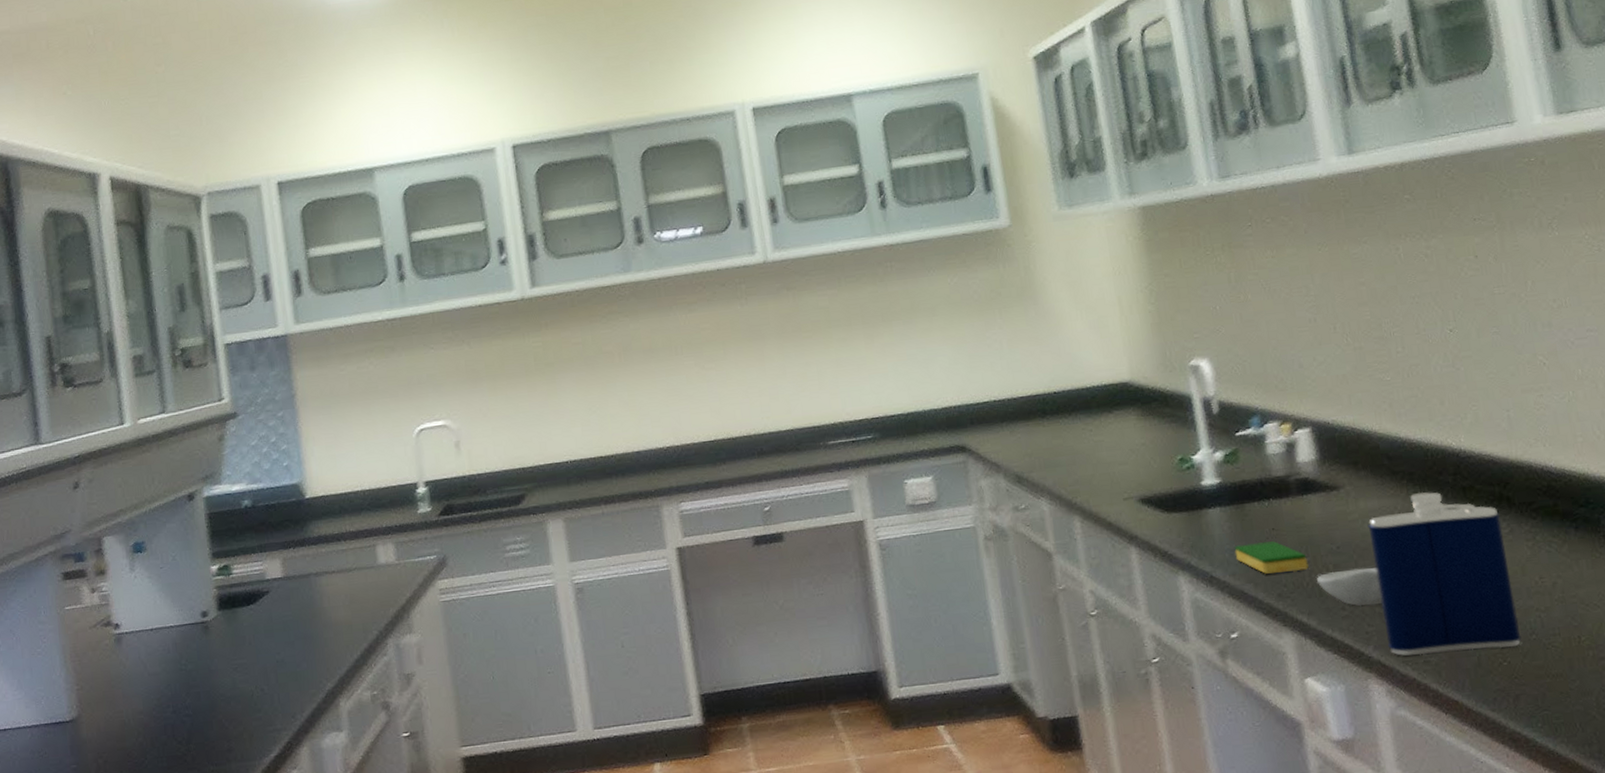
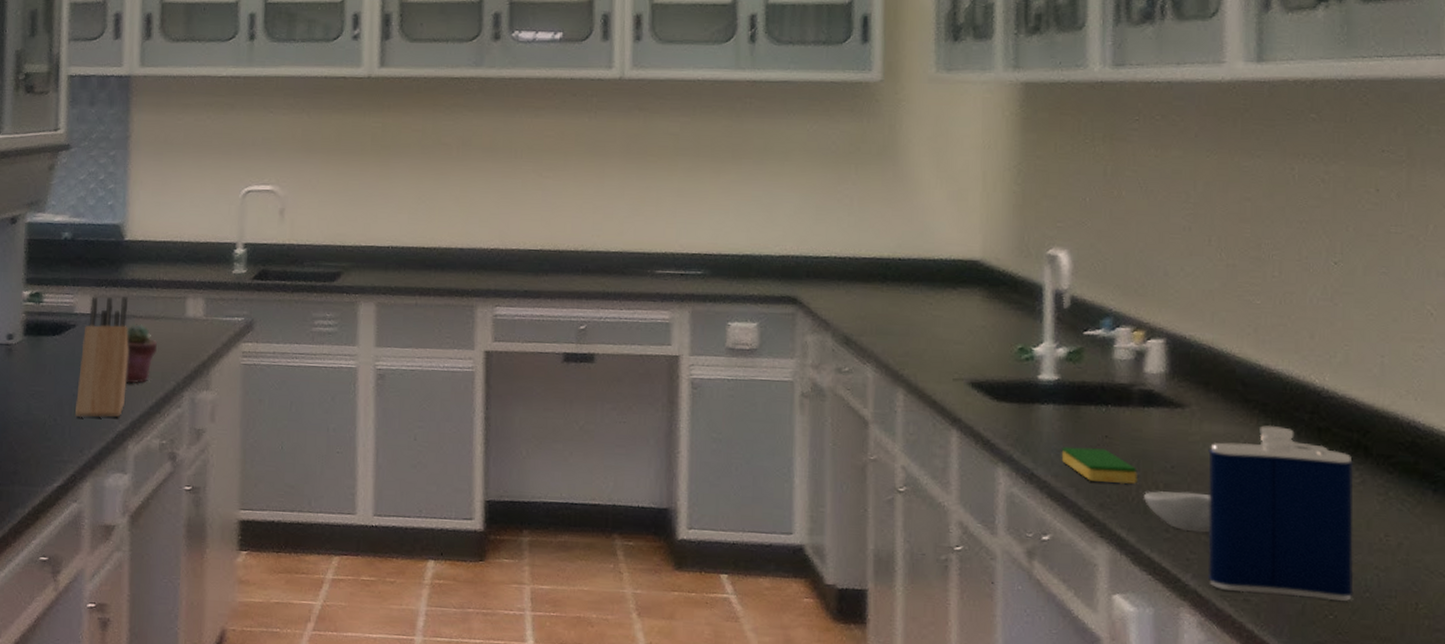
knife block: none [278,554,330,683] -> present [75,297,129,418]
potted succulent: none [321,579,354,640] -> present [126,324,157,383]

